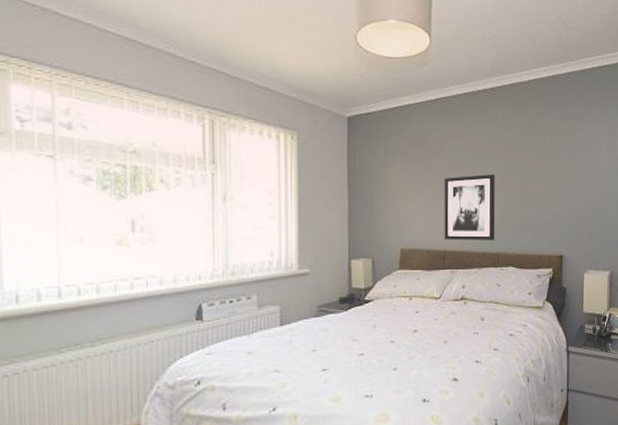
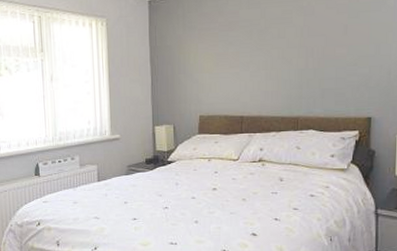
wall art: present [444,173,495,241] -> none [241,39,294,107]

